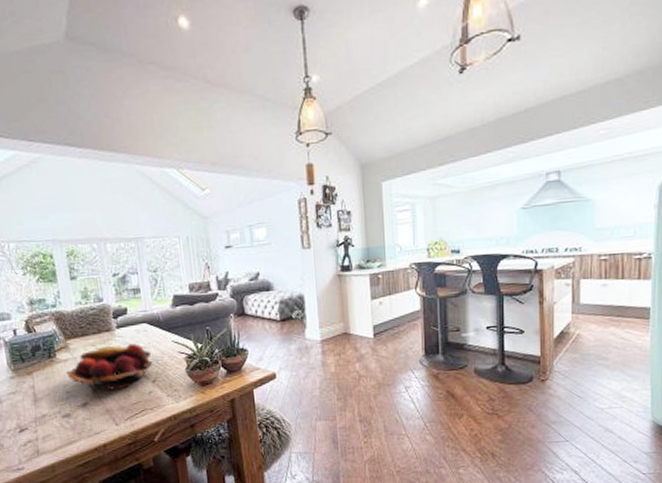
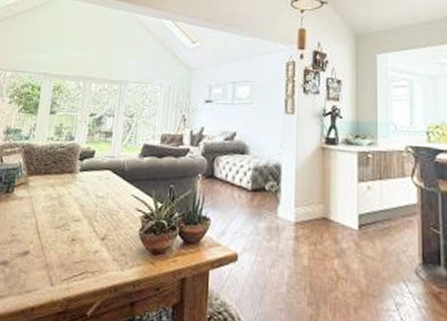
fruit basket: present [66,343,153,390] -> none [17,188,108,242]

